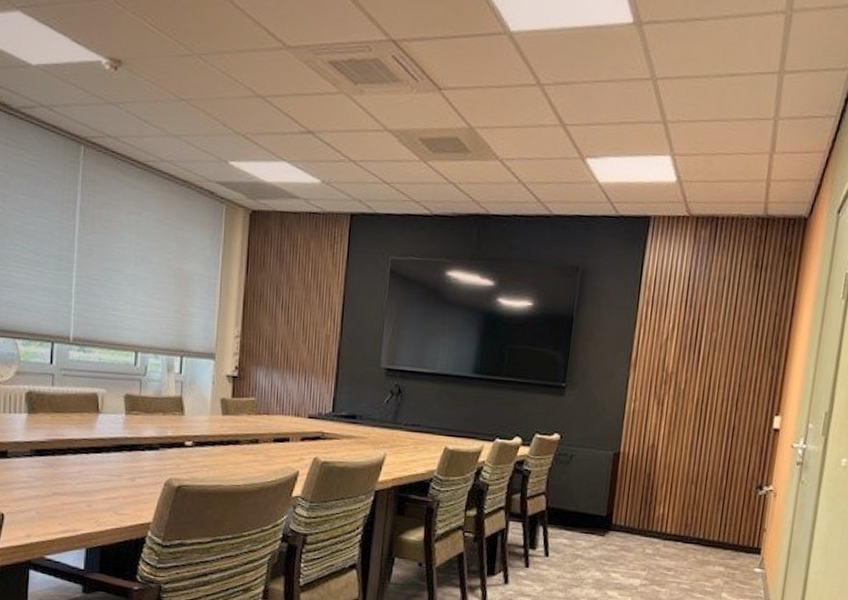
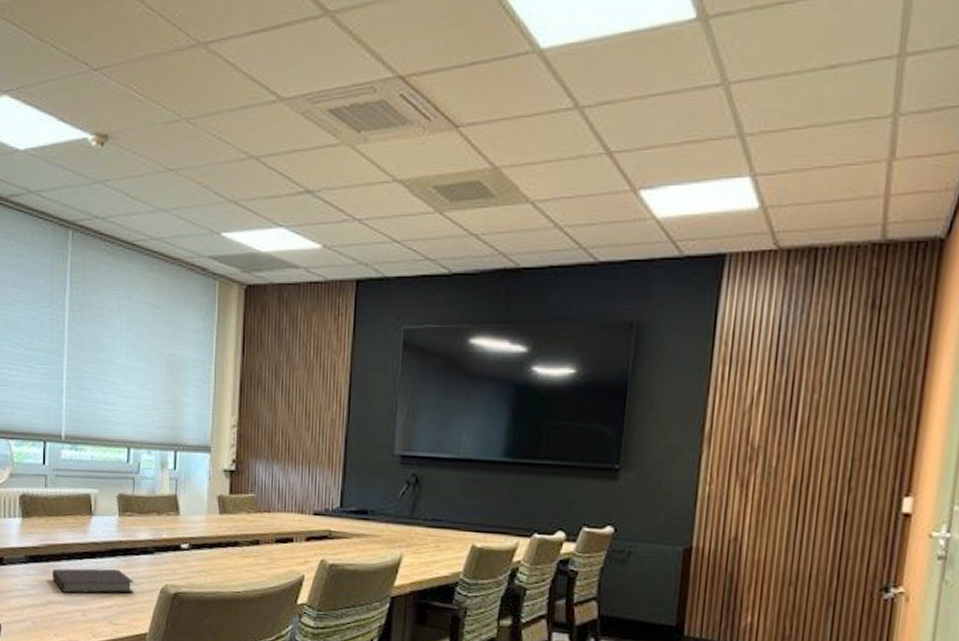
notebook: none [58,462,140,486] -> present [52,568,135,594]

